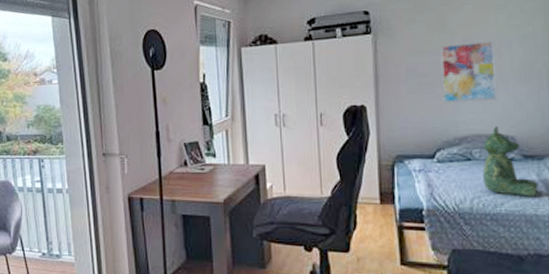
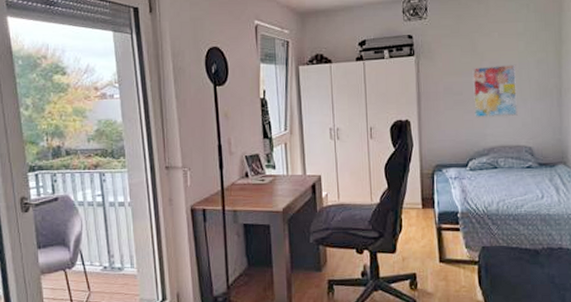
teddy bear: present [483,126,539,197] -> none [507,138,551,199]

